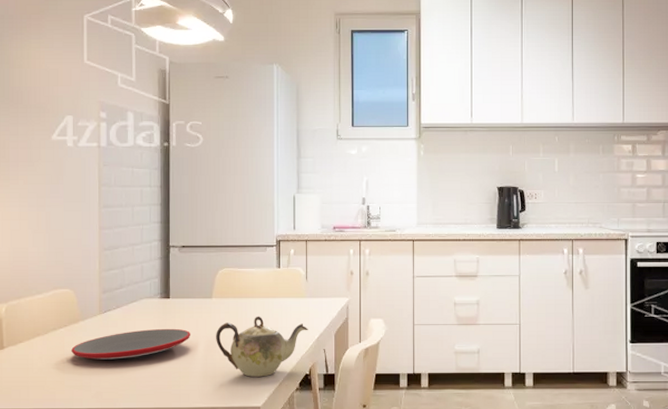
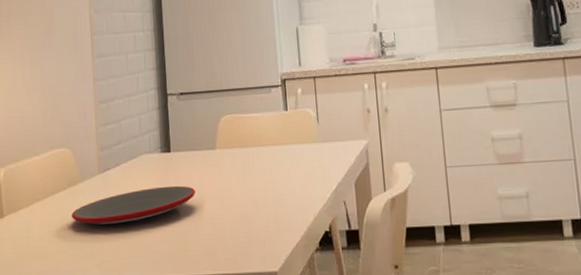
teapot: present [216,316,308,377] -> none [222,166,325,237]

